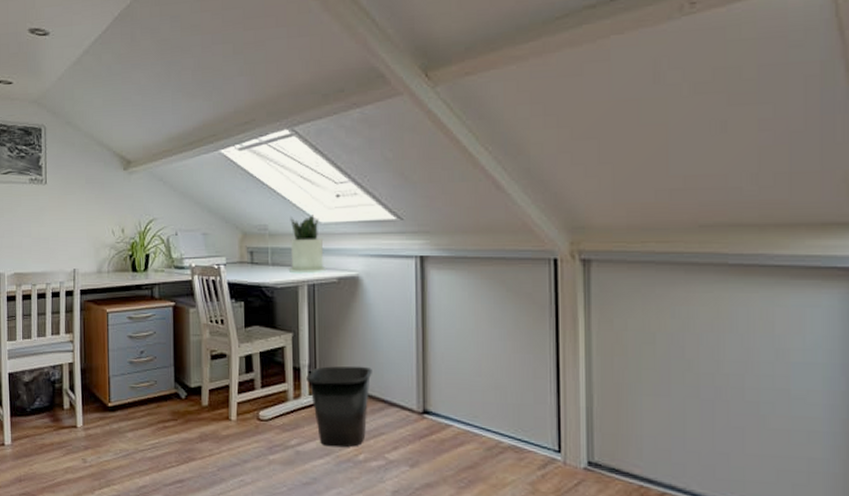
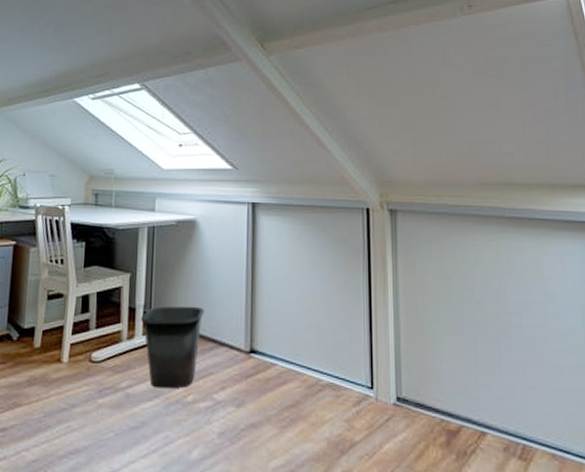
planter: present [288,215,327,274] -> none [130,161,167,216]

